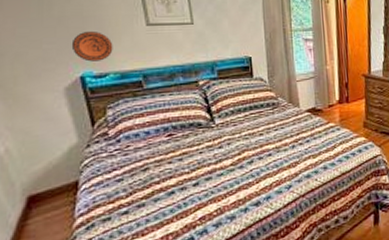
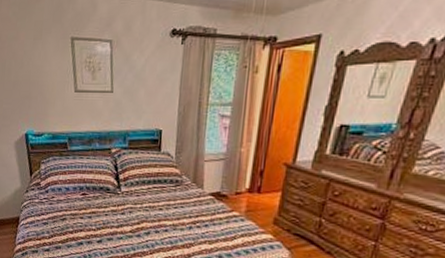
decorative plate: present [71,30,113,62] -> none [21,94,49,122]

